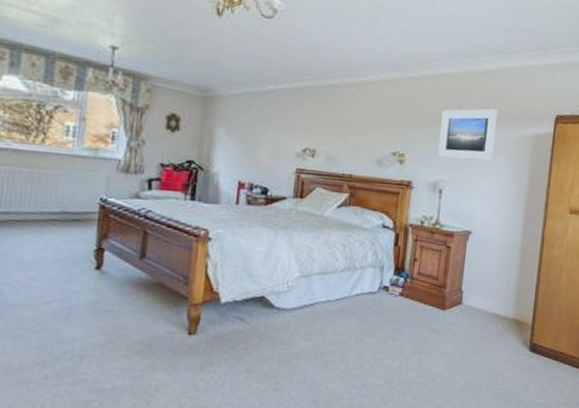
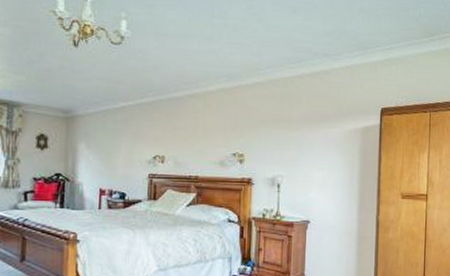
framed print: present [438,109,498,161] -> none [274,107,326,156]

